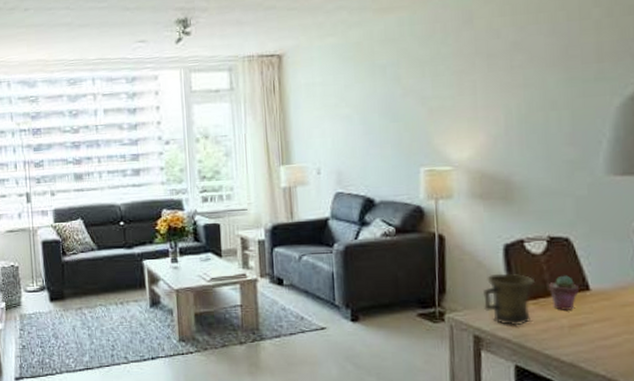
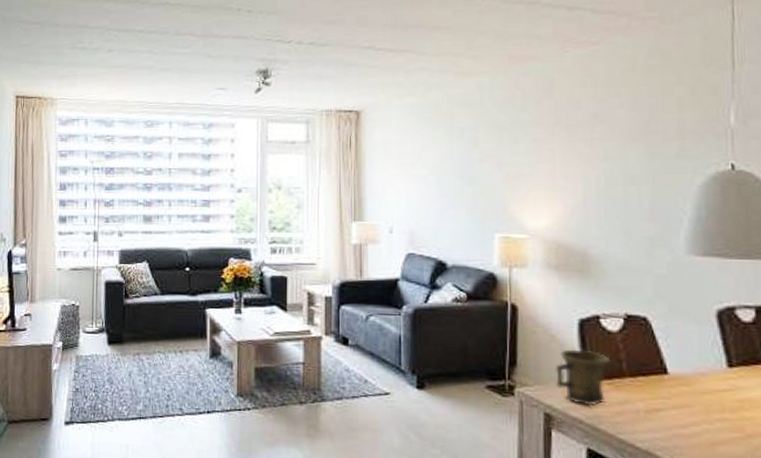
potted succulent: present [549,275,579,310] -> none [625,356,656,394]

